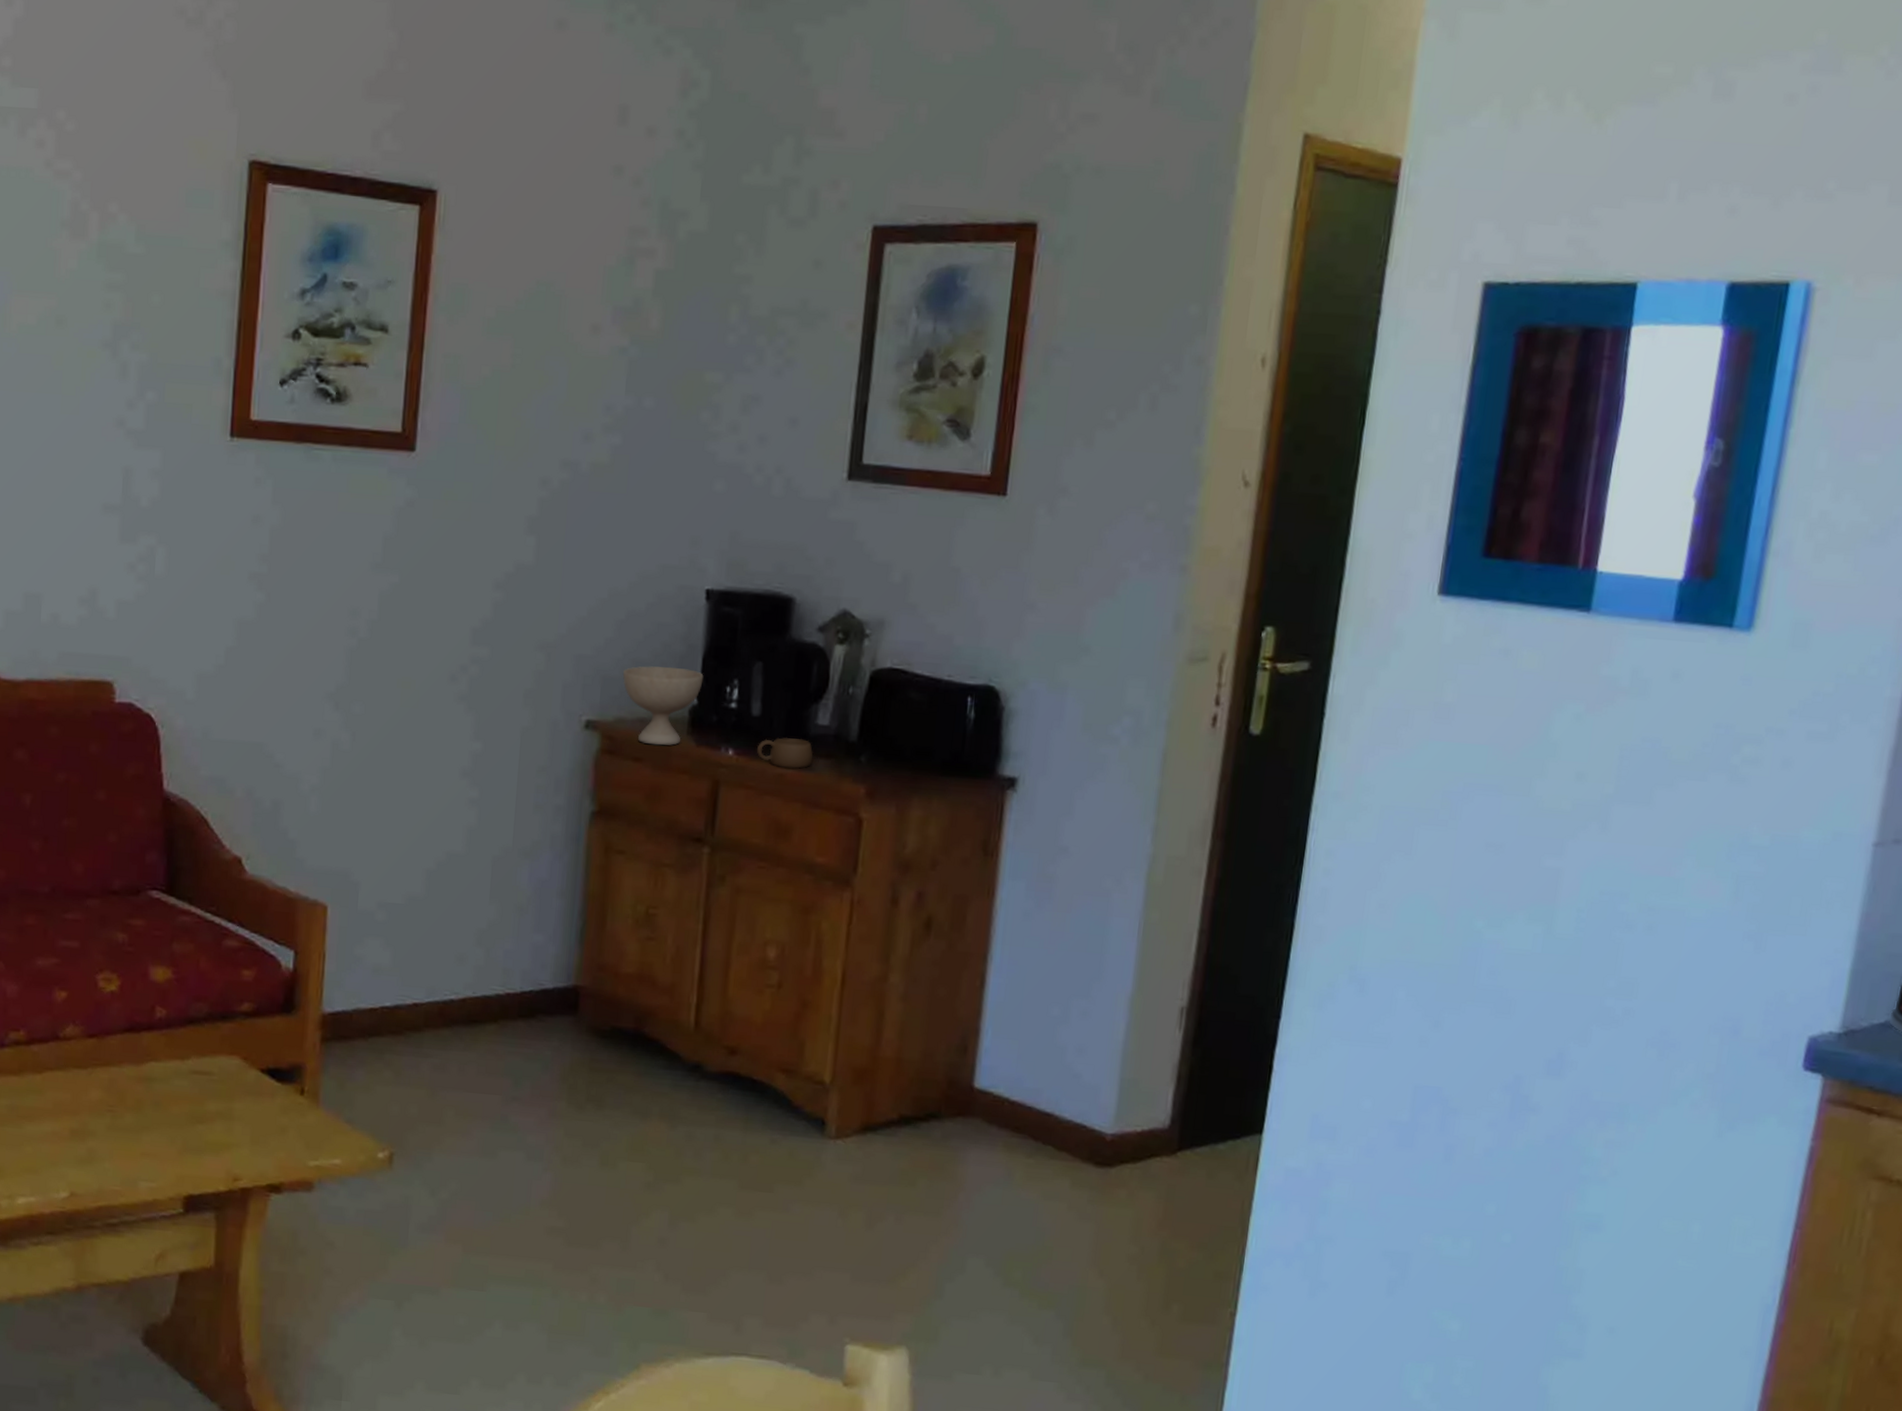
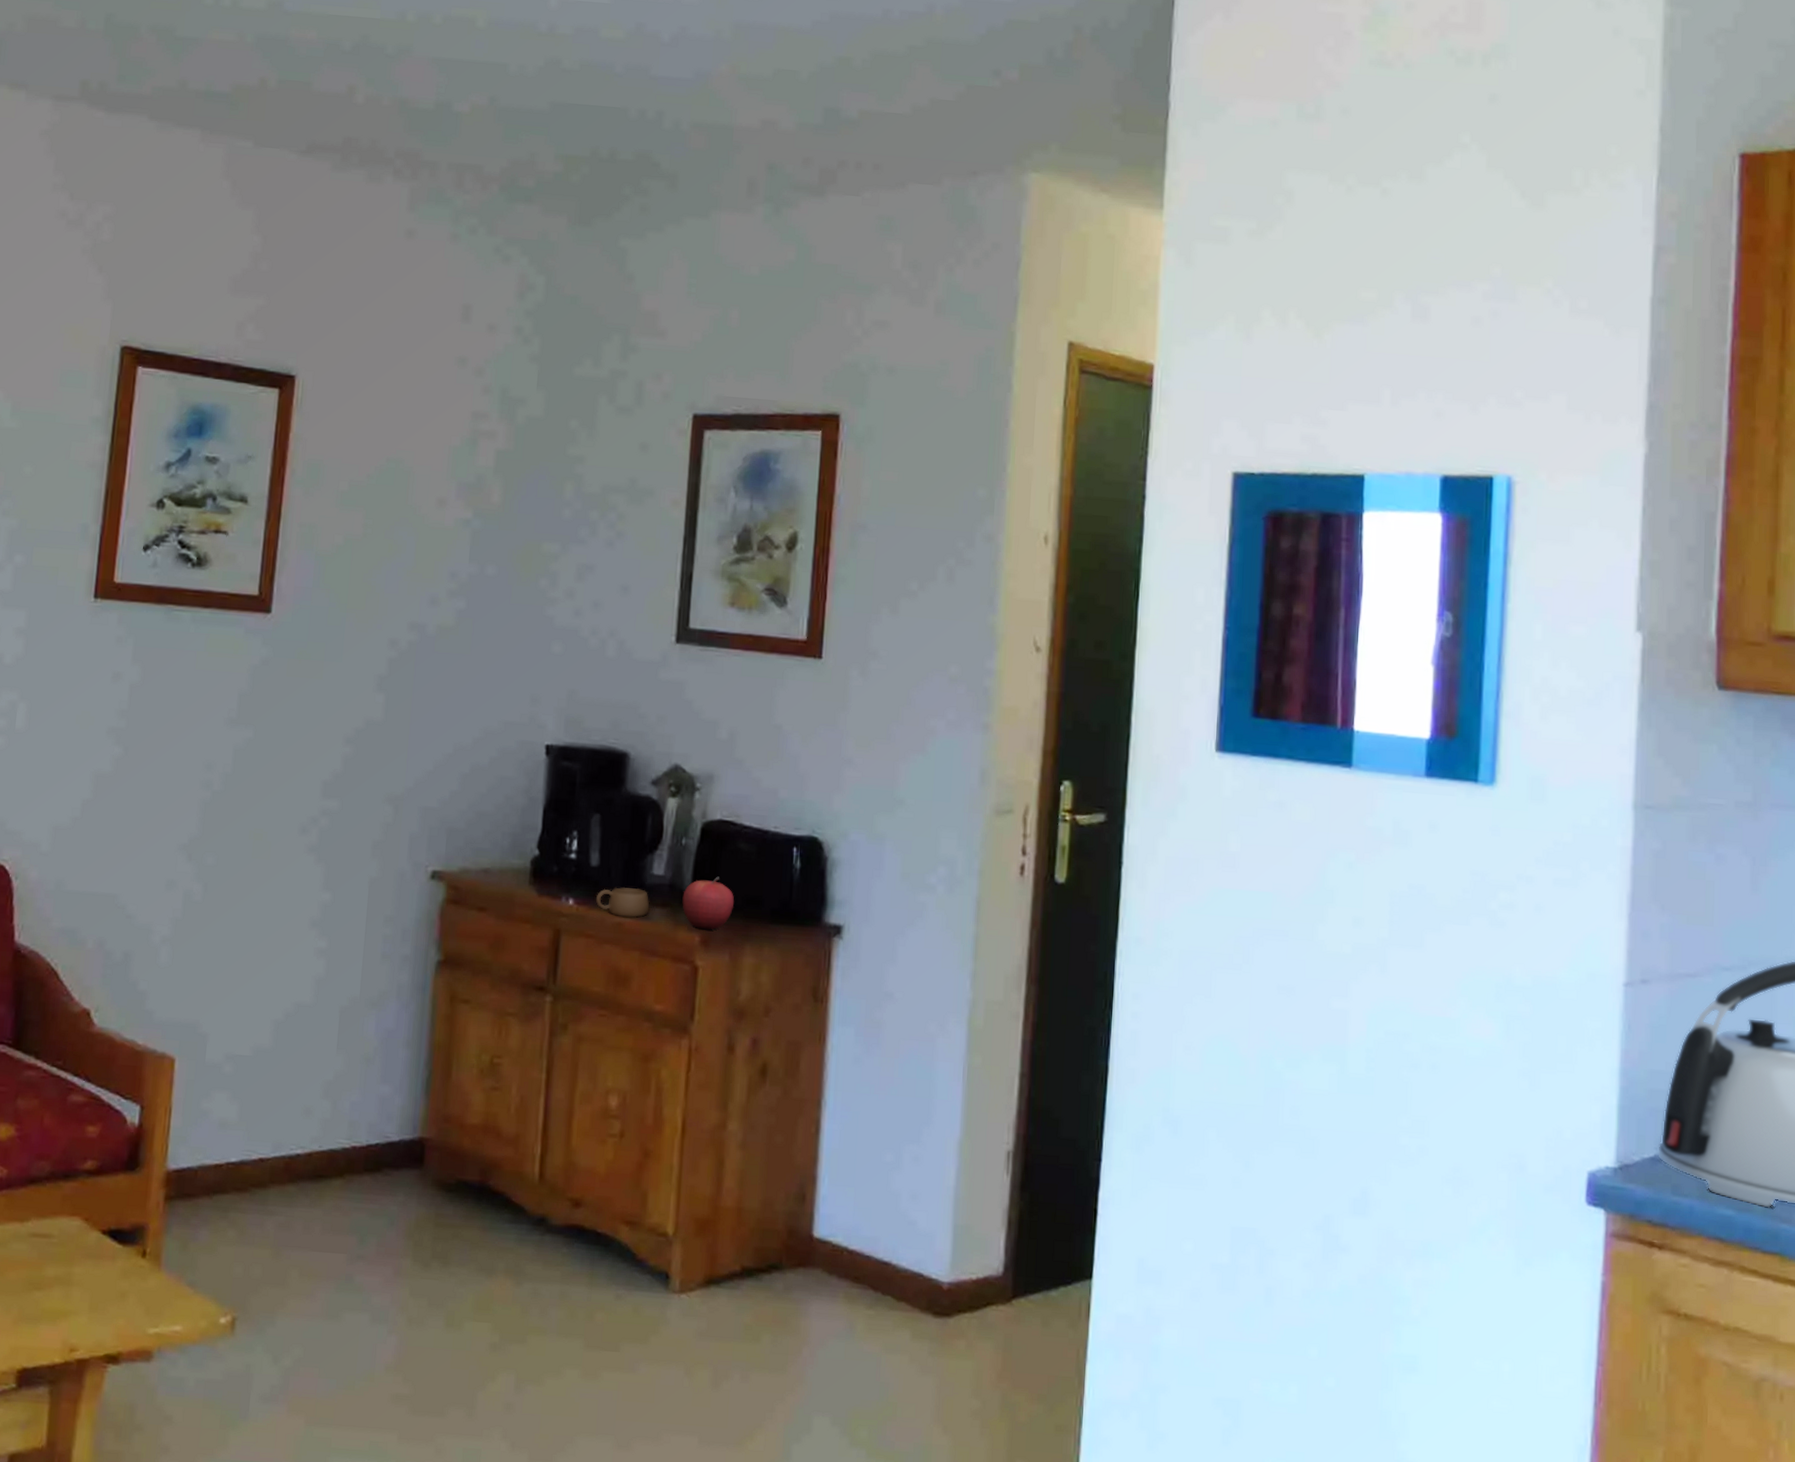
bowl: present [623,666,704,746] -> none [467,818,545,896]
fruit: none [847,727,903,782] -> present [682,876,735,930]

